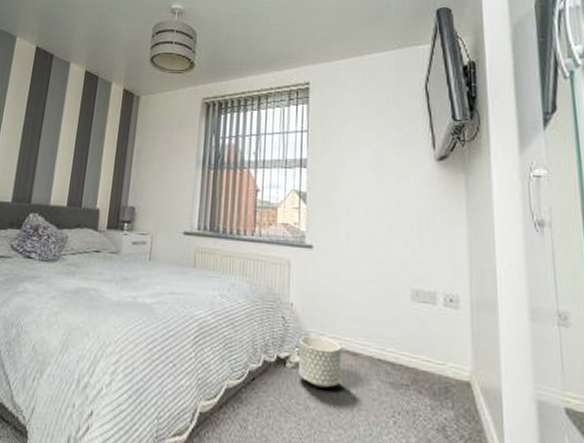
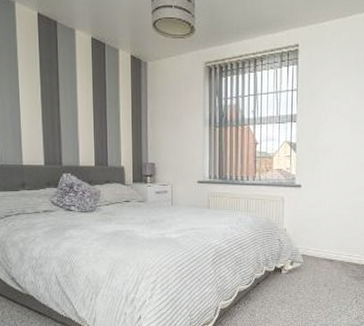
planter: present [299,336,342,388] -> none [291,251,322,285]

